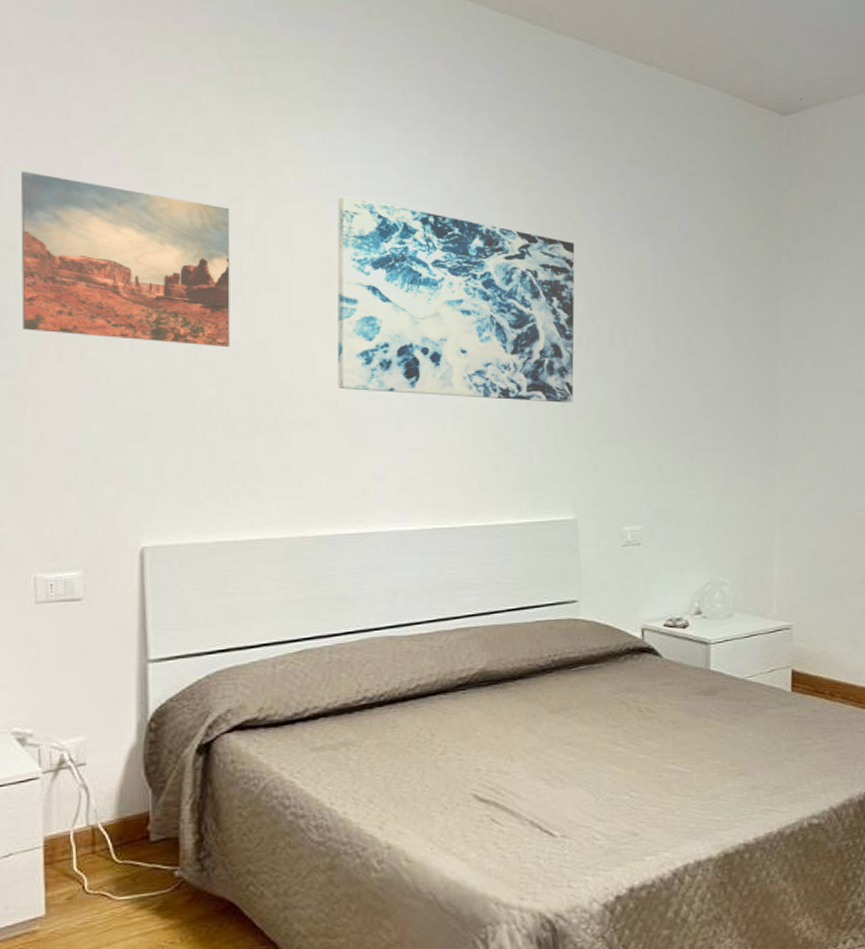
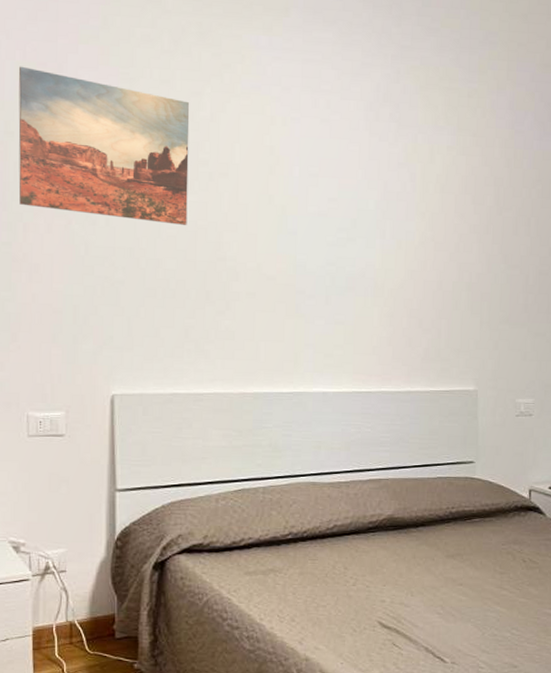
wall art: present [337,196,575,403] -> none [276,93,487,286]

